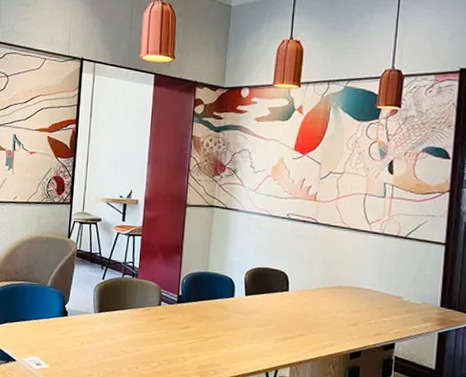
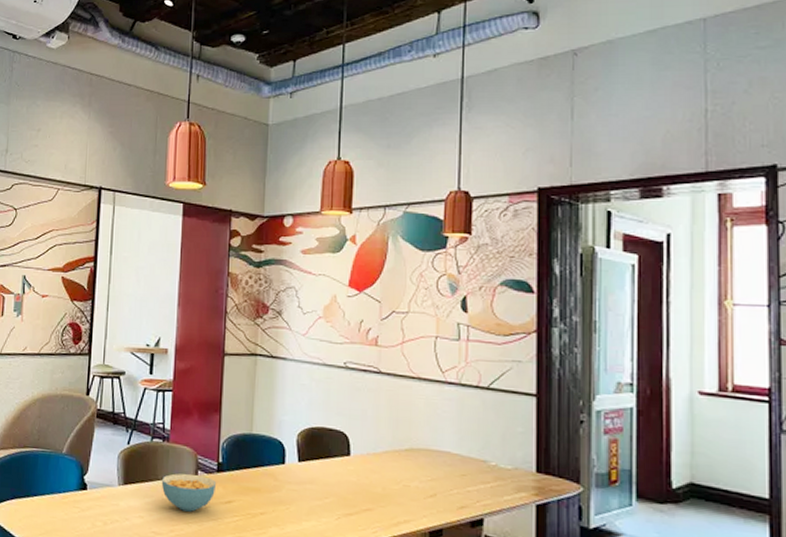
cereal bowl: none [130,303,177,335] -> present [161,473,217,512]

